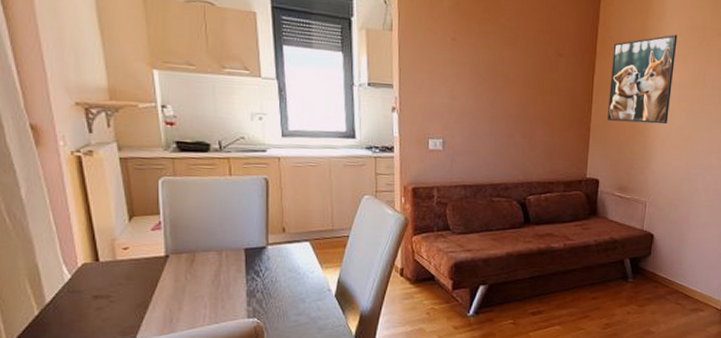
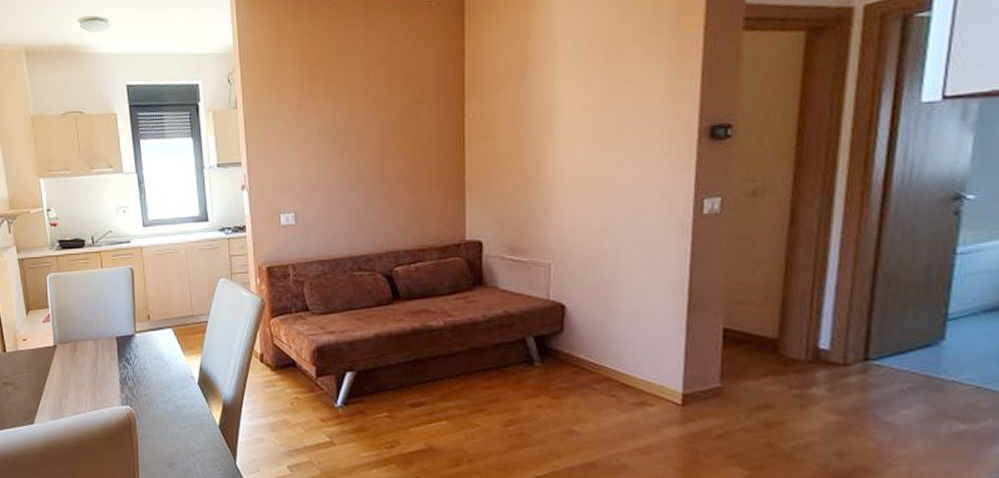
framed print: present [608,34,678,125] -> none [485,52,574,169]

